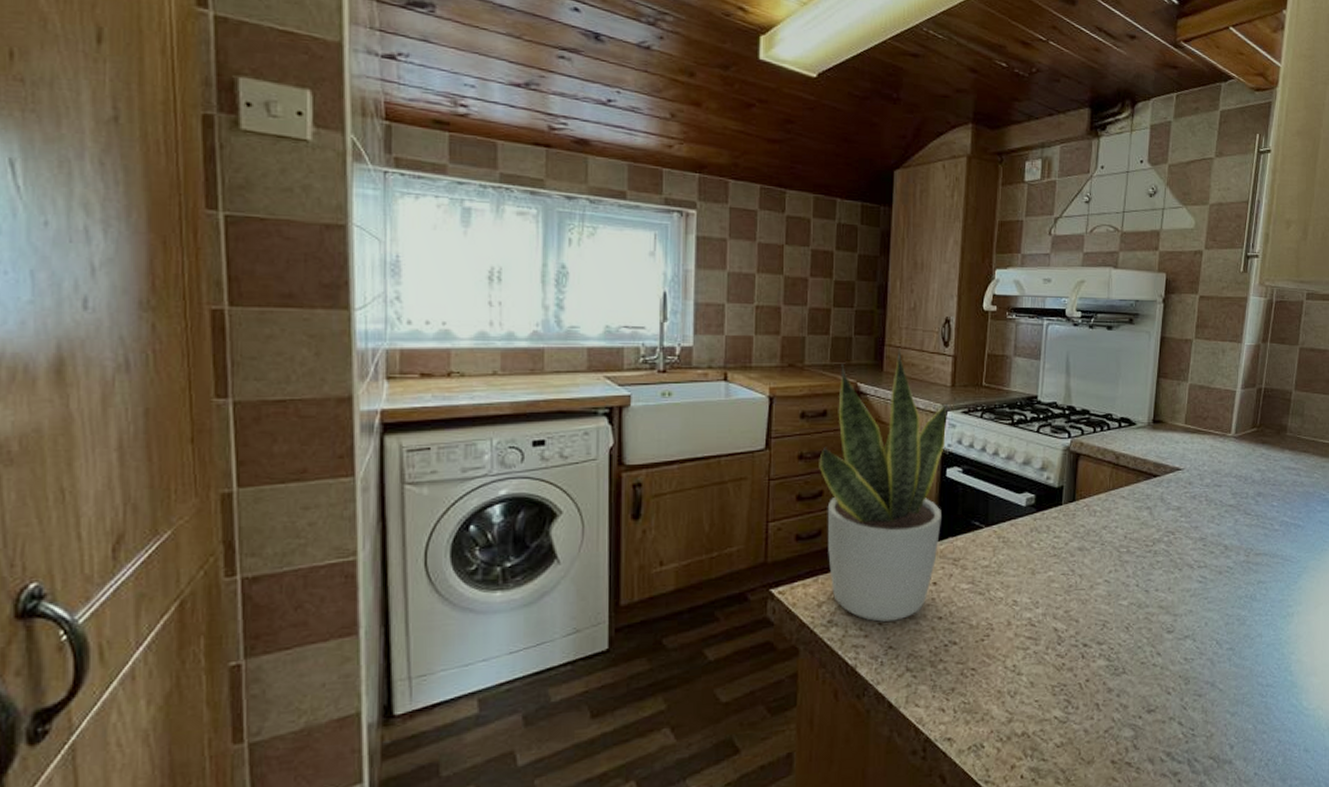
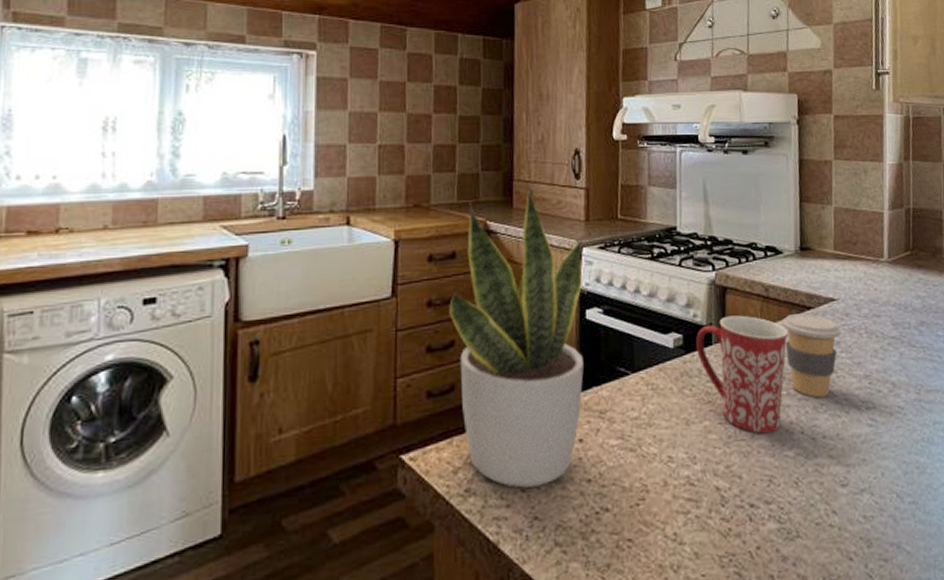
mug: none [1047,479,1134,585] -> present [696,315,789,434]
coffee cup: none [1128,480,1183,556] -> present [781,313,842,398]

